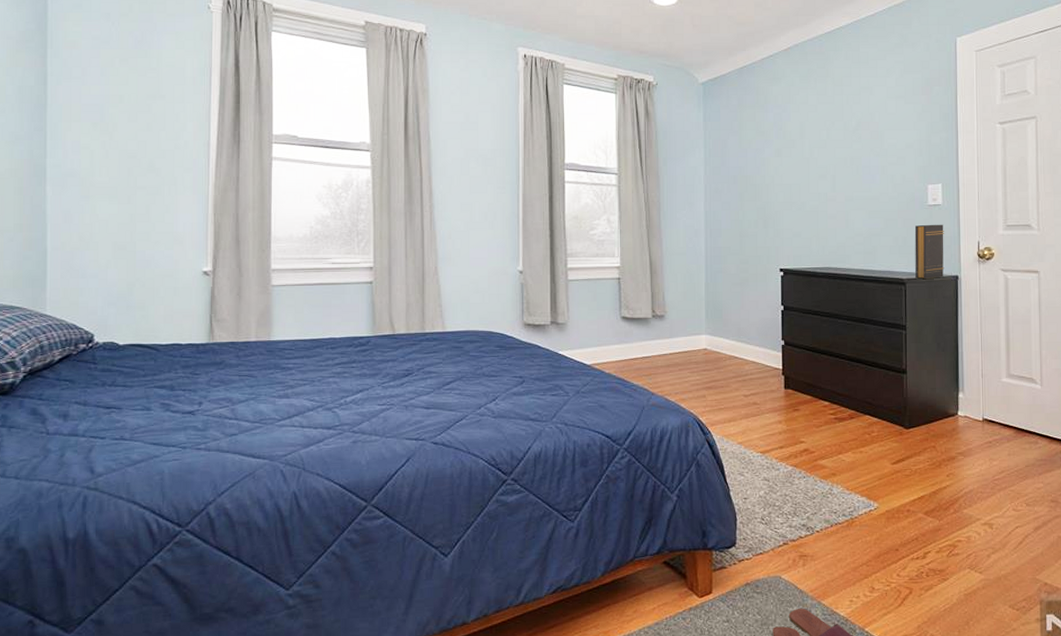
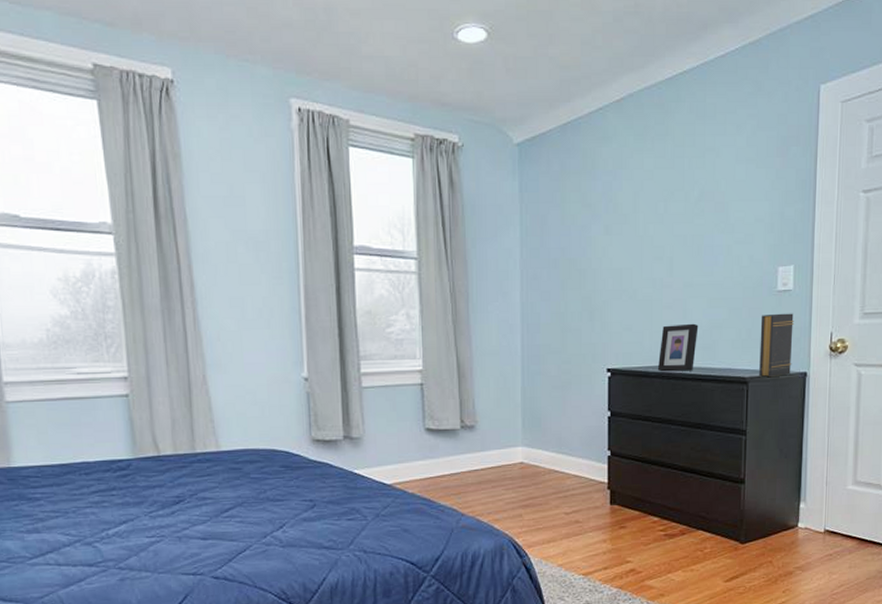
picture frame: none [824,231,860,273] -> present [657,323,699,372]

